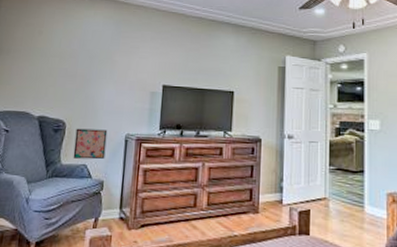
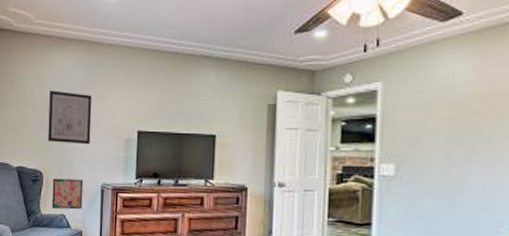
wall art: none [73,44,121,96] -> present [47,90,93,145]

